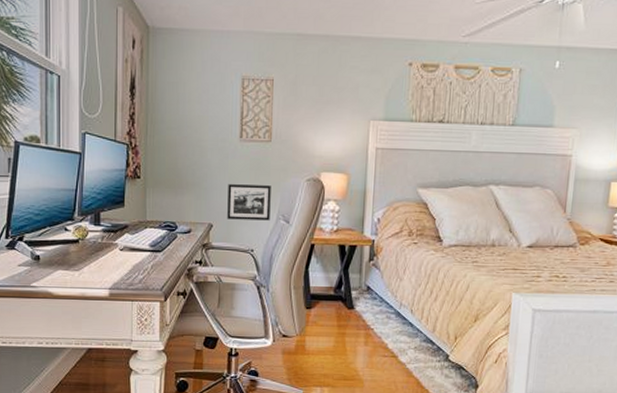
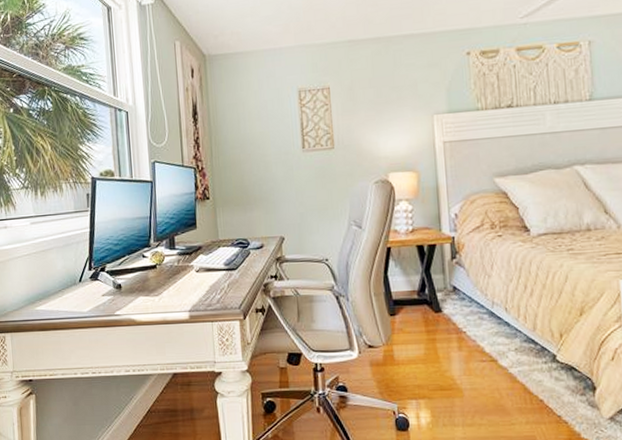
picture frame: present [227,184,271,221] -> none [295,192,342,231]

